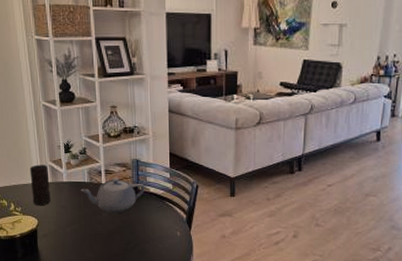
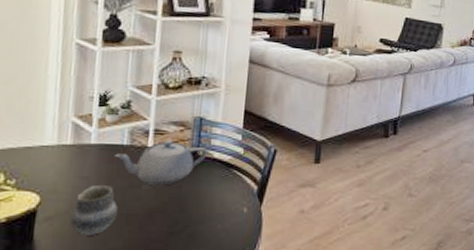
candle: present [29,164,51,206] -> none [36,120,70,177]
cup: none [59,212,88,249] -> present [70,185,118,236]

